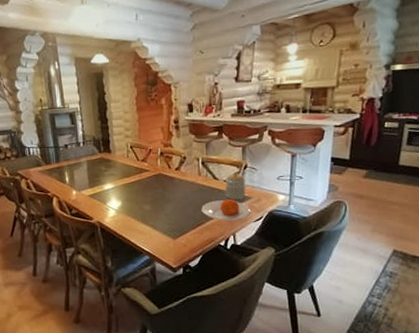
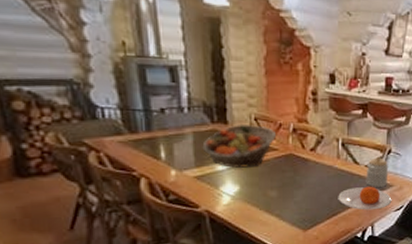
fruit basket: none [93,151,147,187] -> present [202,123,276,168]

